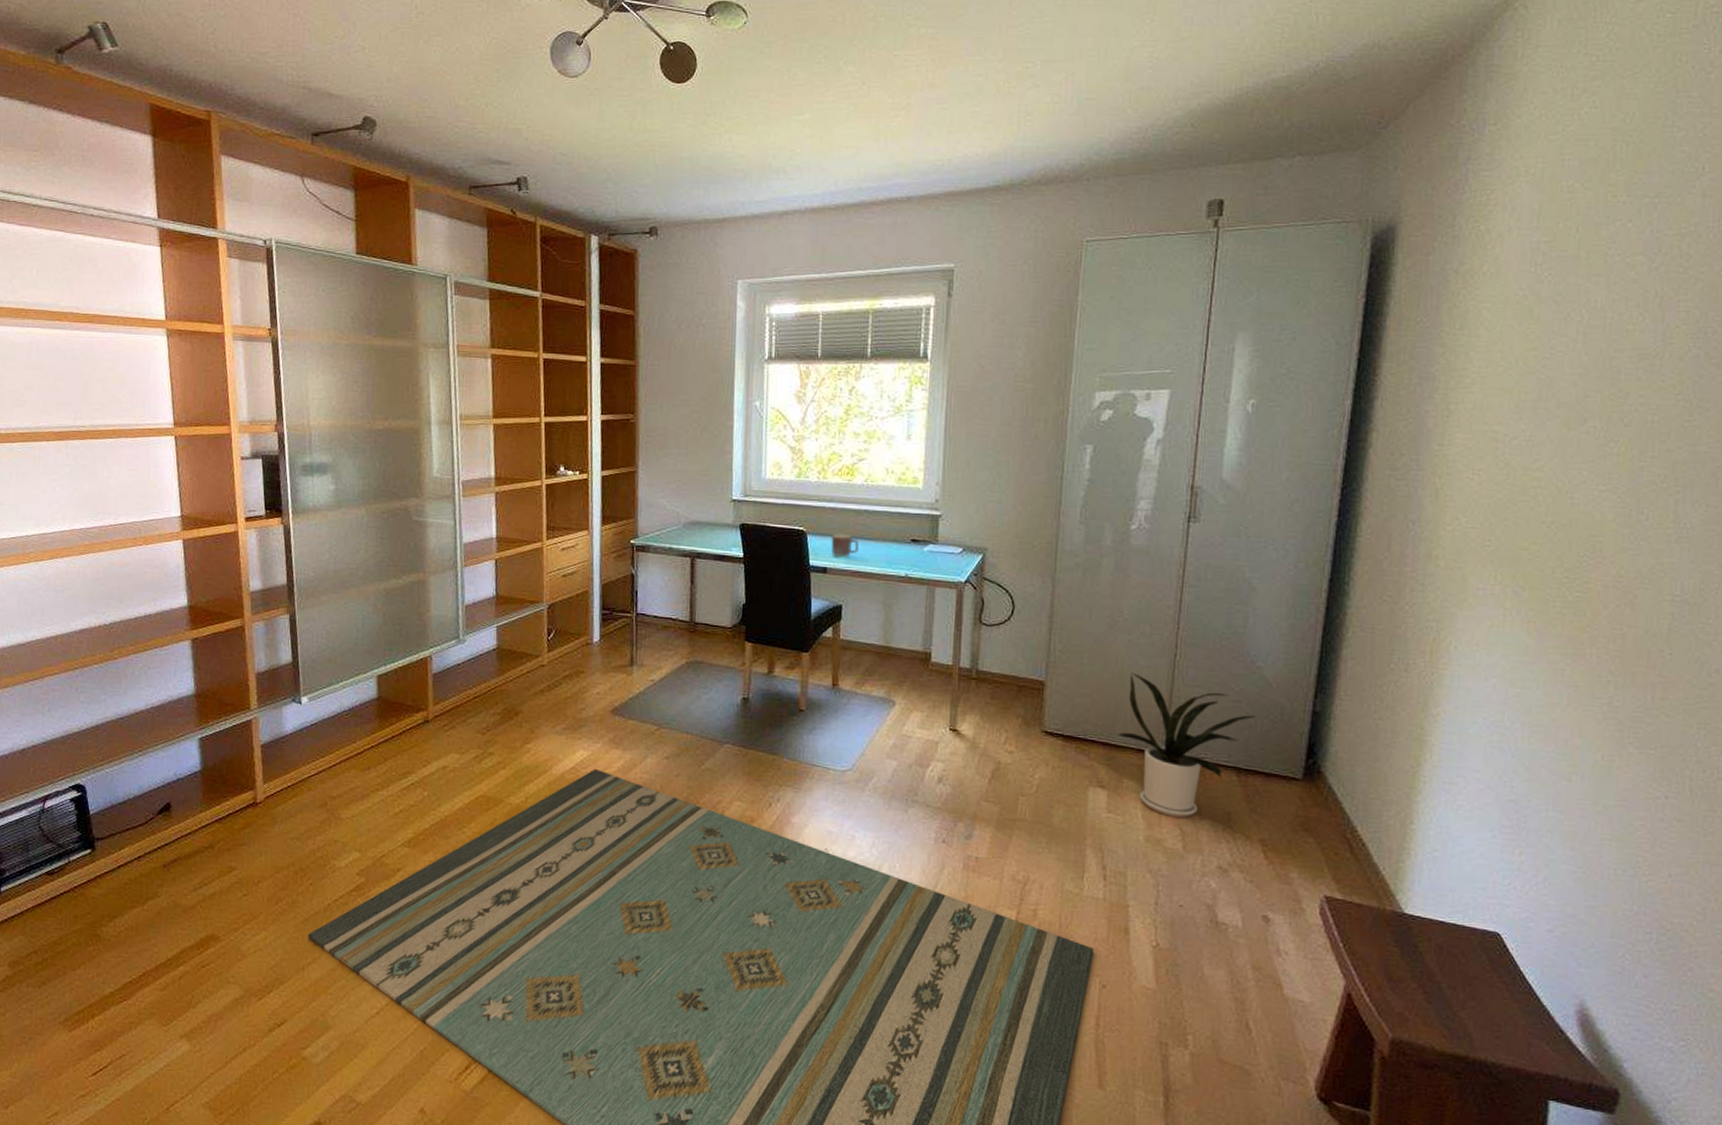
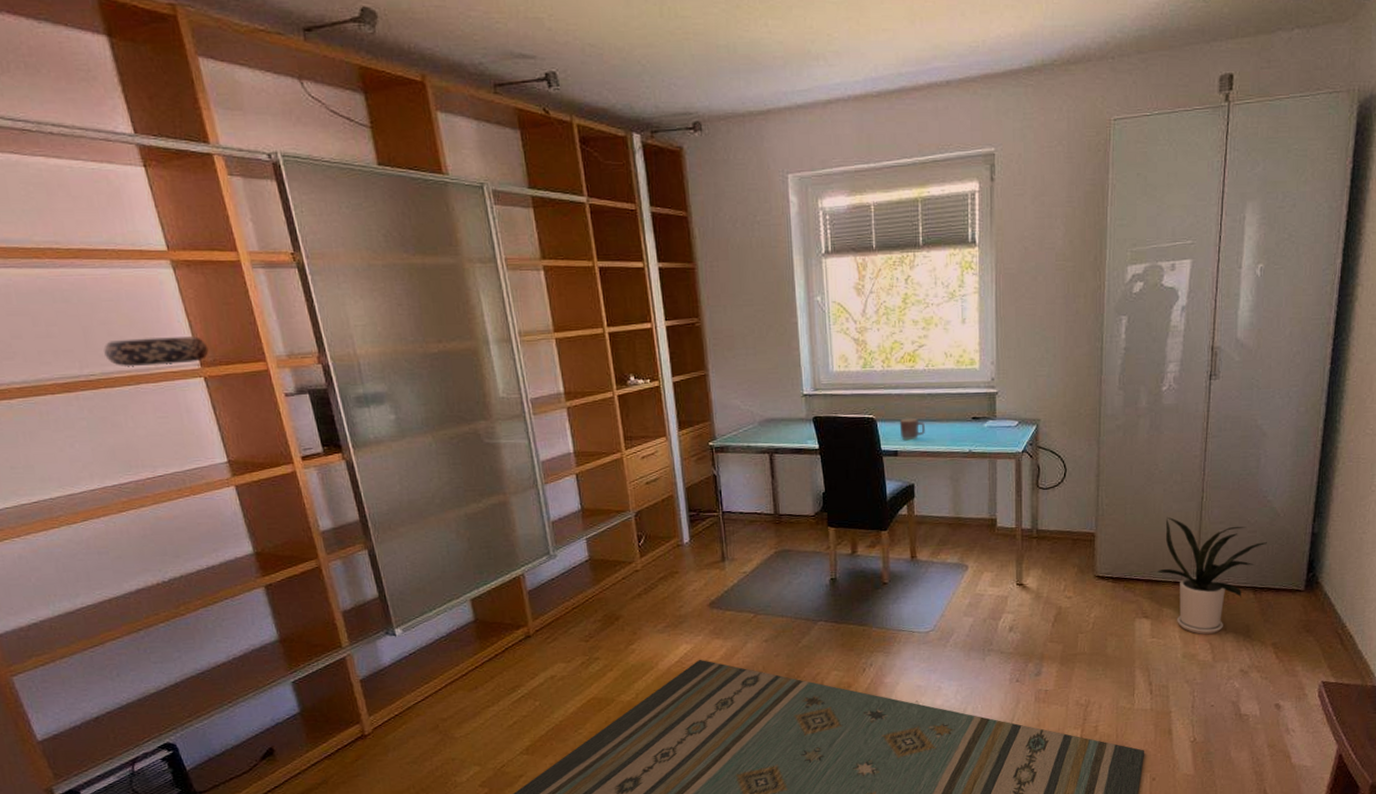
decorative bowl: none [95,396,183,422] -> present [103,336,209,366]

